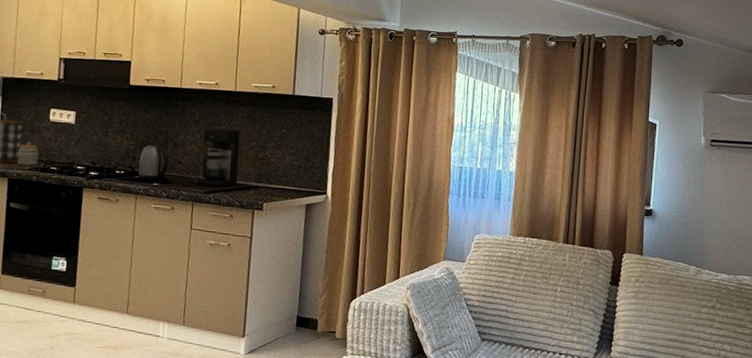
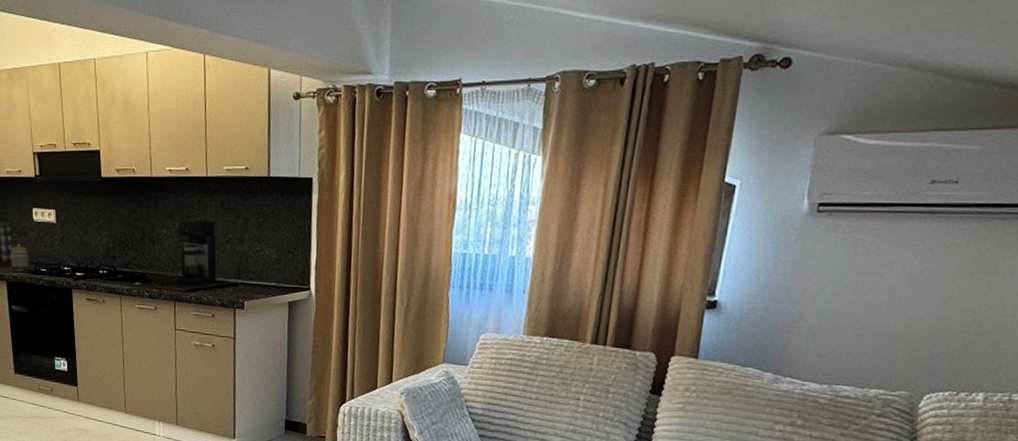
kettle: present [138,144,169,180] -> none [119,241,147,279]

